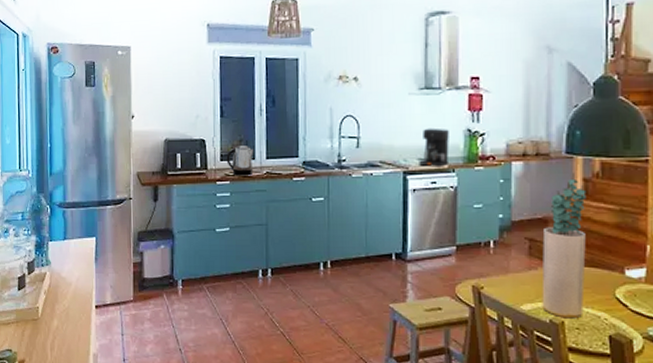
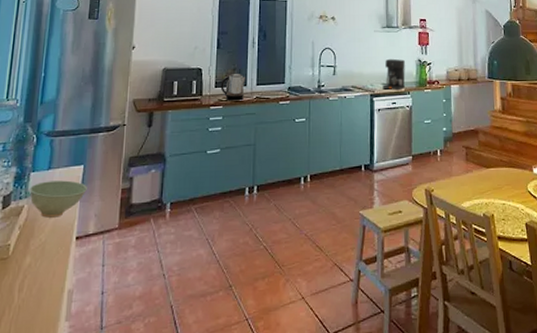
bowl: none [50,251,101,286] -> present [29,180,87,218]
vase: present [541,172,587,319] -> none [475,93,507,212]

